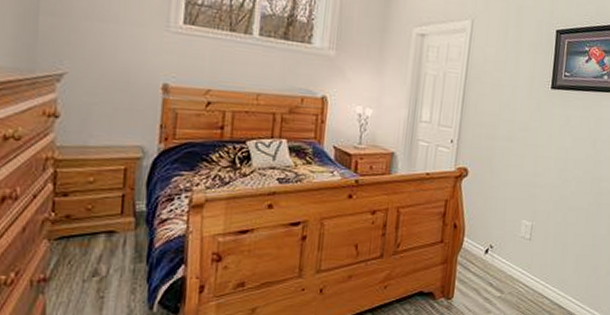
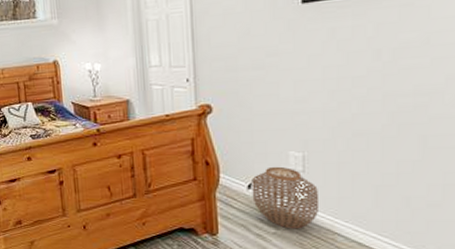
woven basket: none [487,233,538,293] -> present [252,166,320,229]

